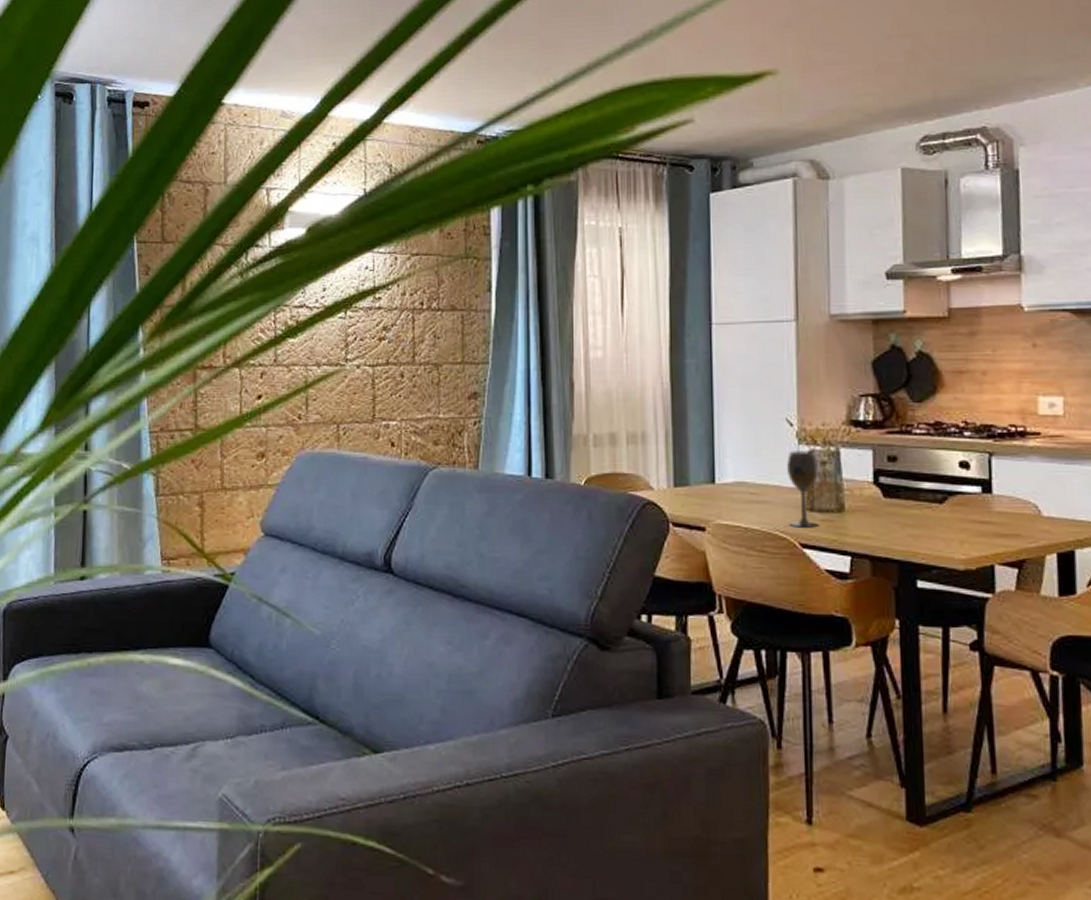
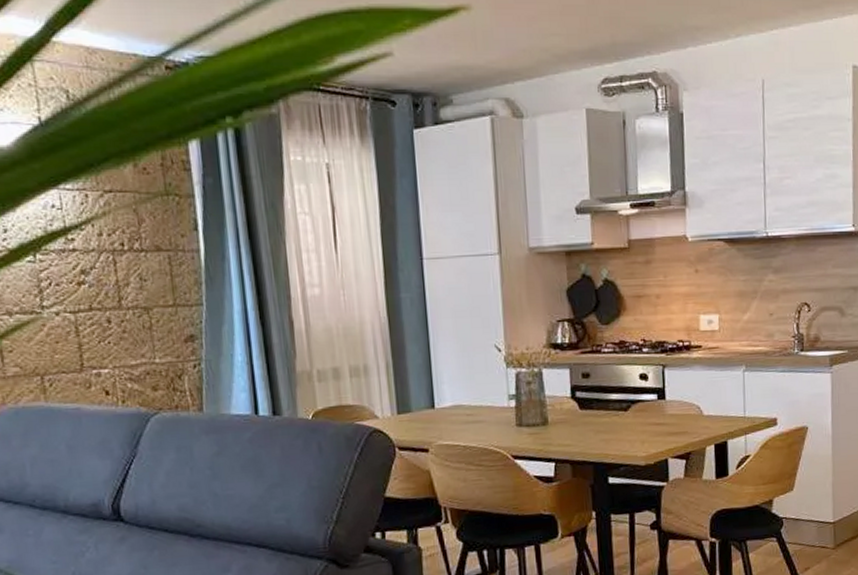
wine glass: present [787,451,820,528] -> none [497,373,527,442]

